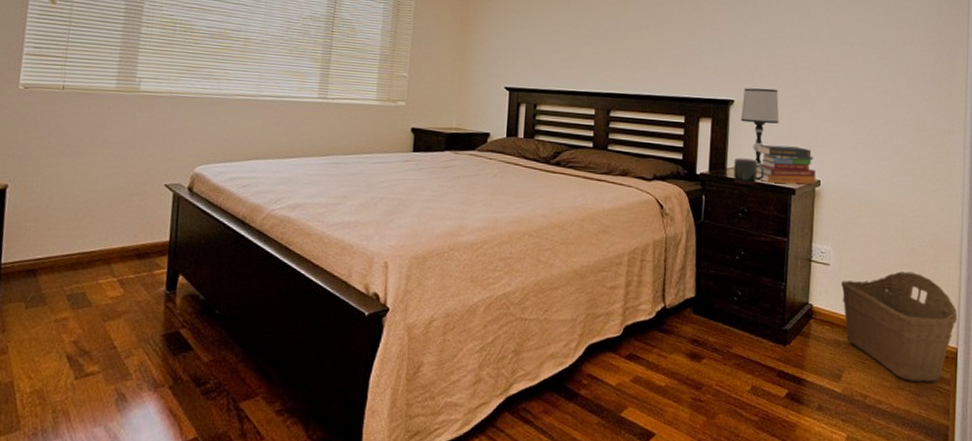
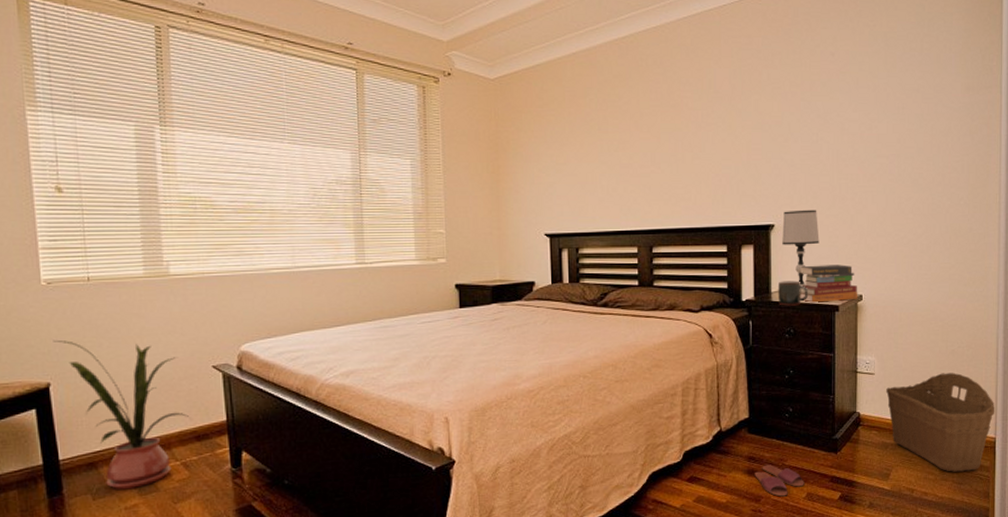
house plant: none [18,142,134,301] -> present [53,339,189,489]
slippers: none [697,350,750,387] -> present [755,464,805,497]

